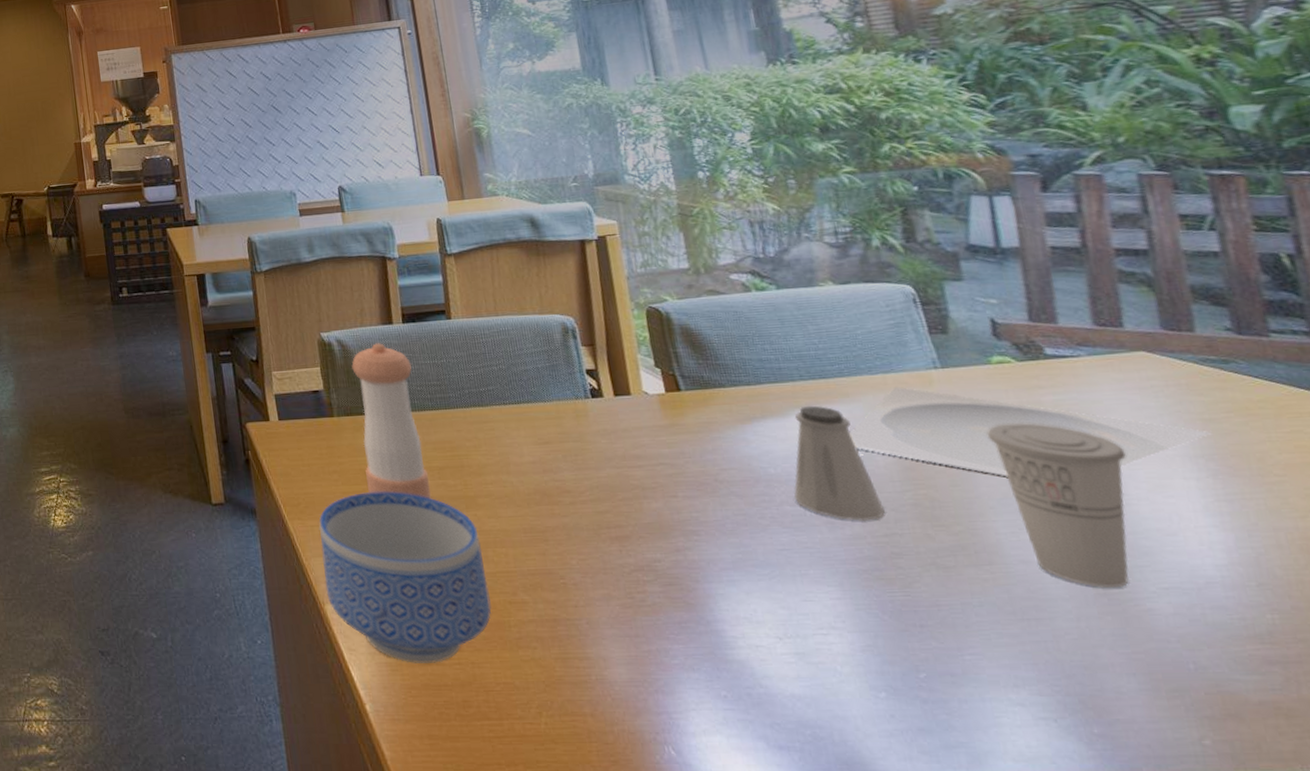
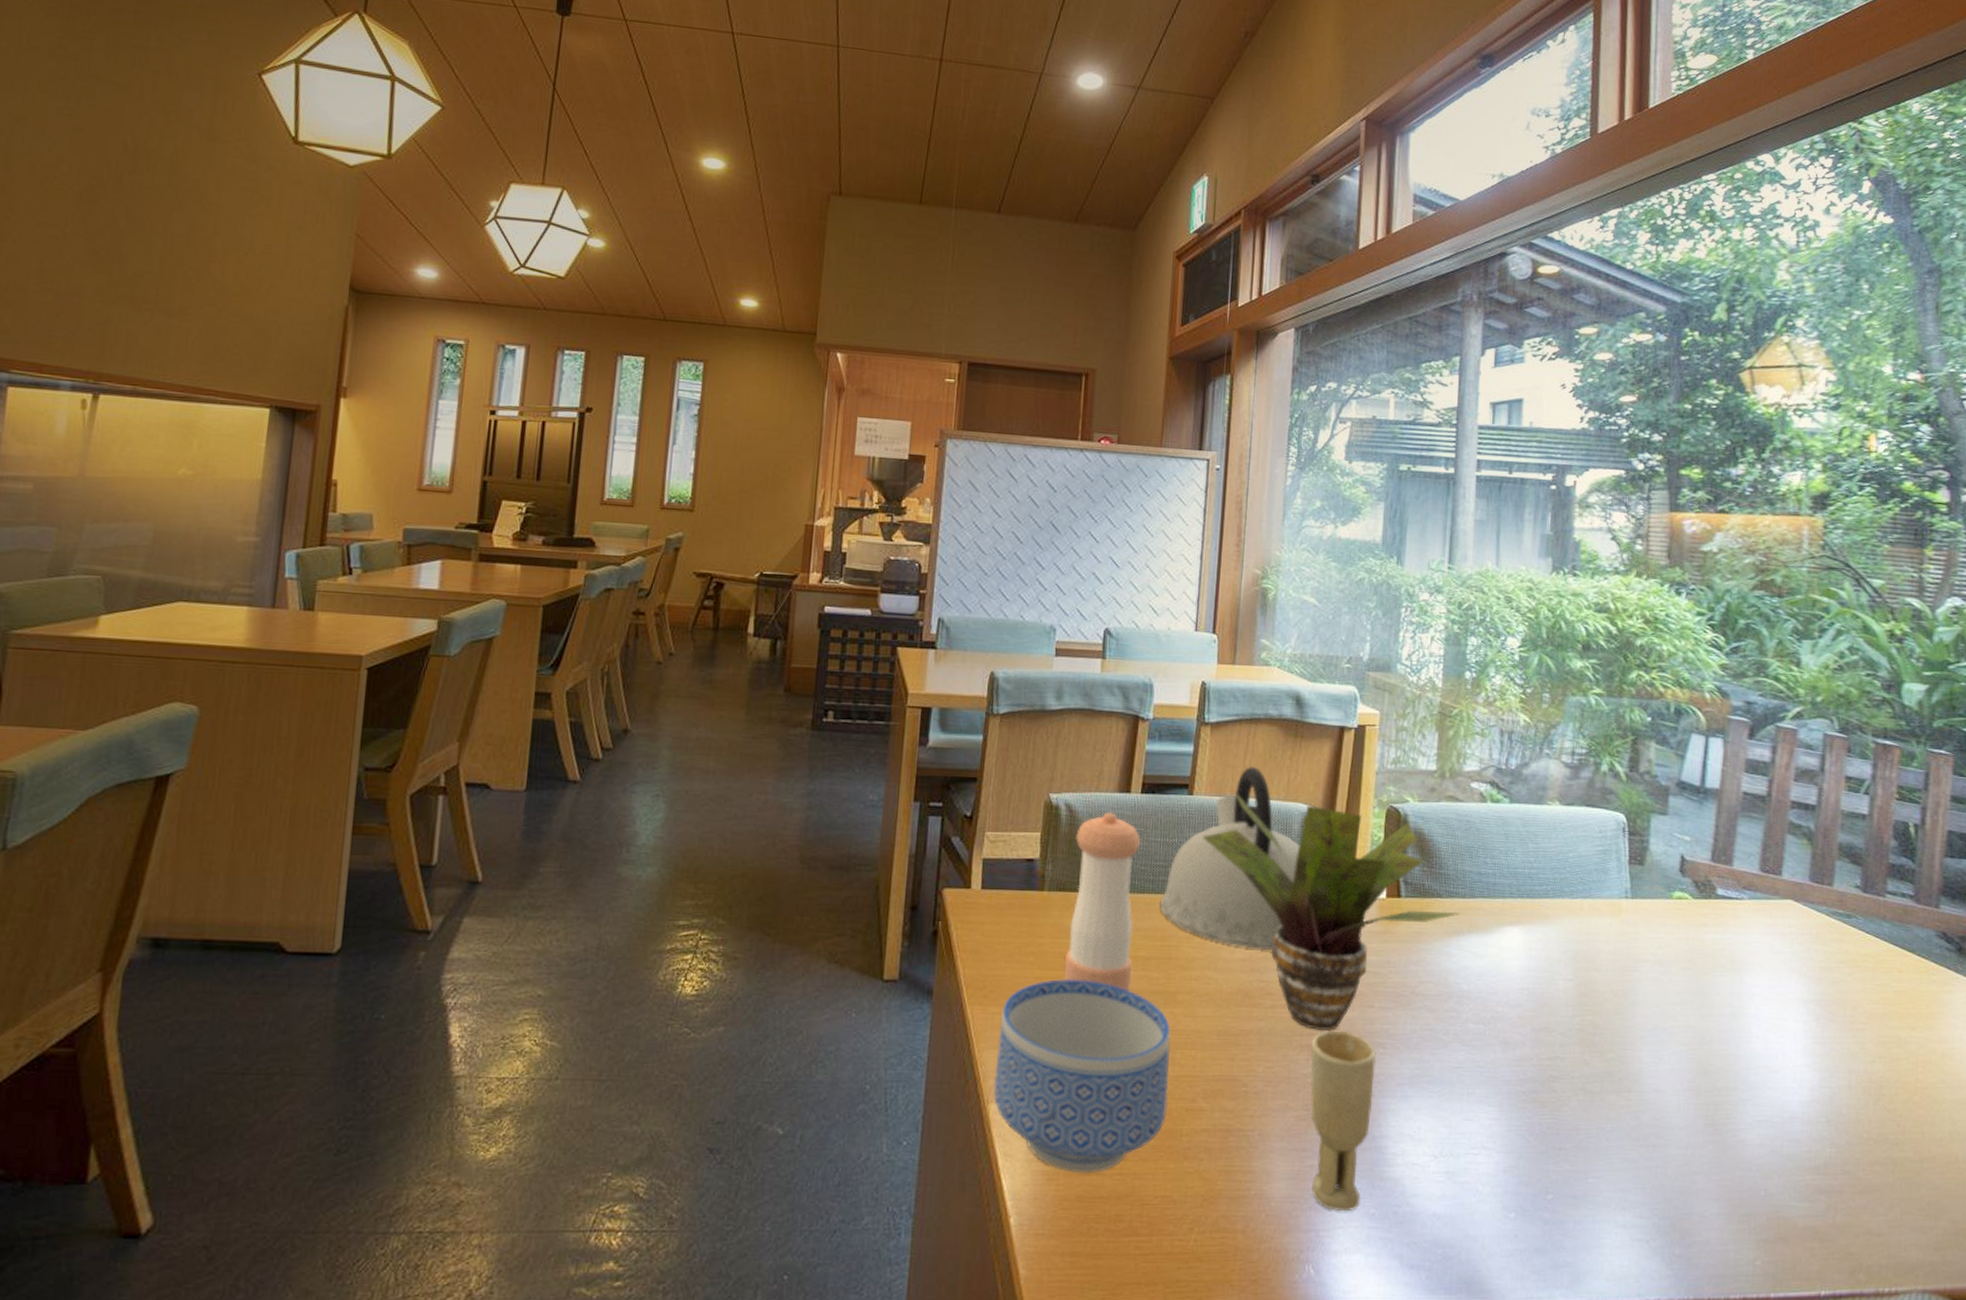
kettle: none [441,287,567,453] -> present [1159,767,1300,951]
potted plant: none [468,312,751,522] -> present [1201,792,1462,1030]
cup: none [621,521,708,695] -> present [1310,1030,1377,1212]
saltshaker: present [793,405,886,522] -> none [1478,924,1555,1044]
plate: present [849,386,1212,477] -> none [1540,912,1825,1009]
cup: present [986,422,1129,588] -> none [1654,957,1757,1119]

